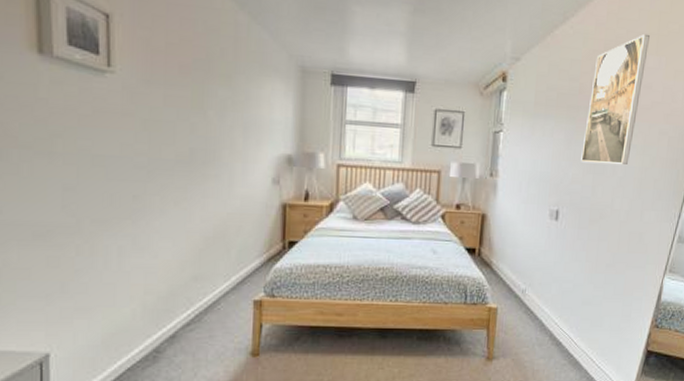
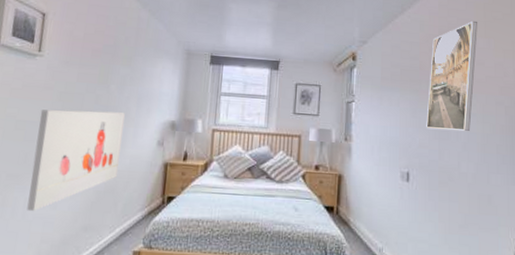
wall art: none [121,141,229,261] -> present [27,109,125,212]

